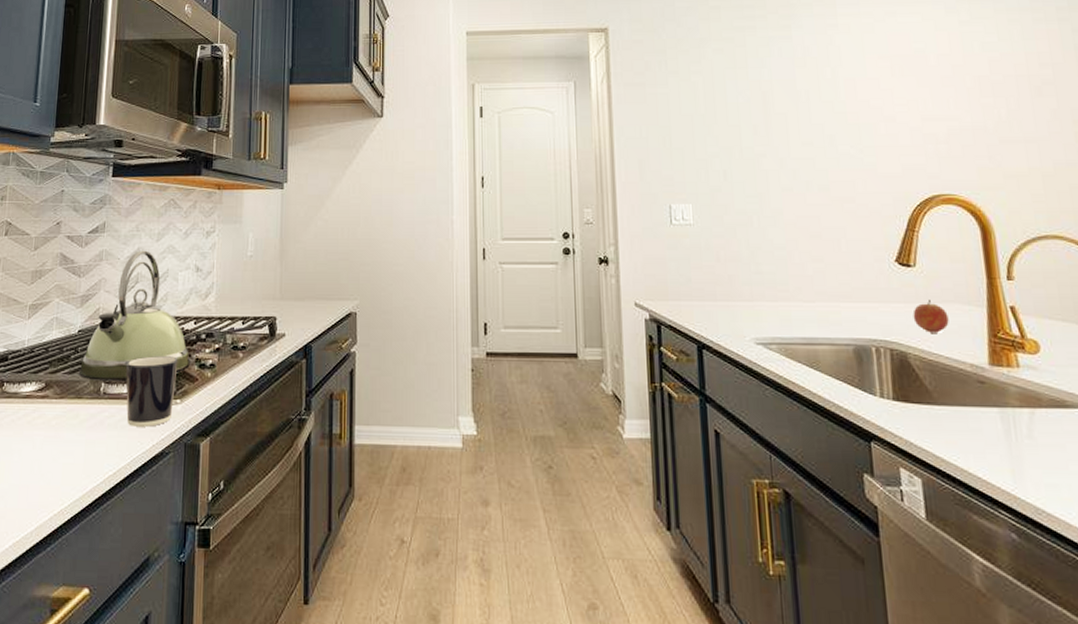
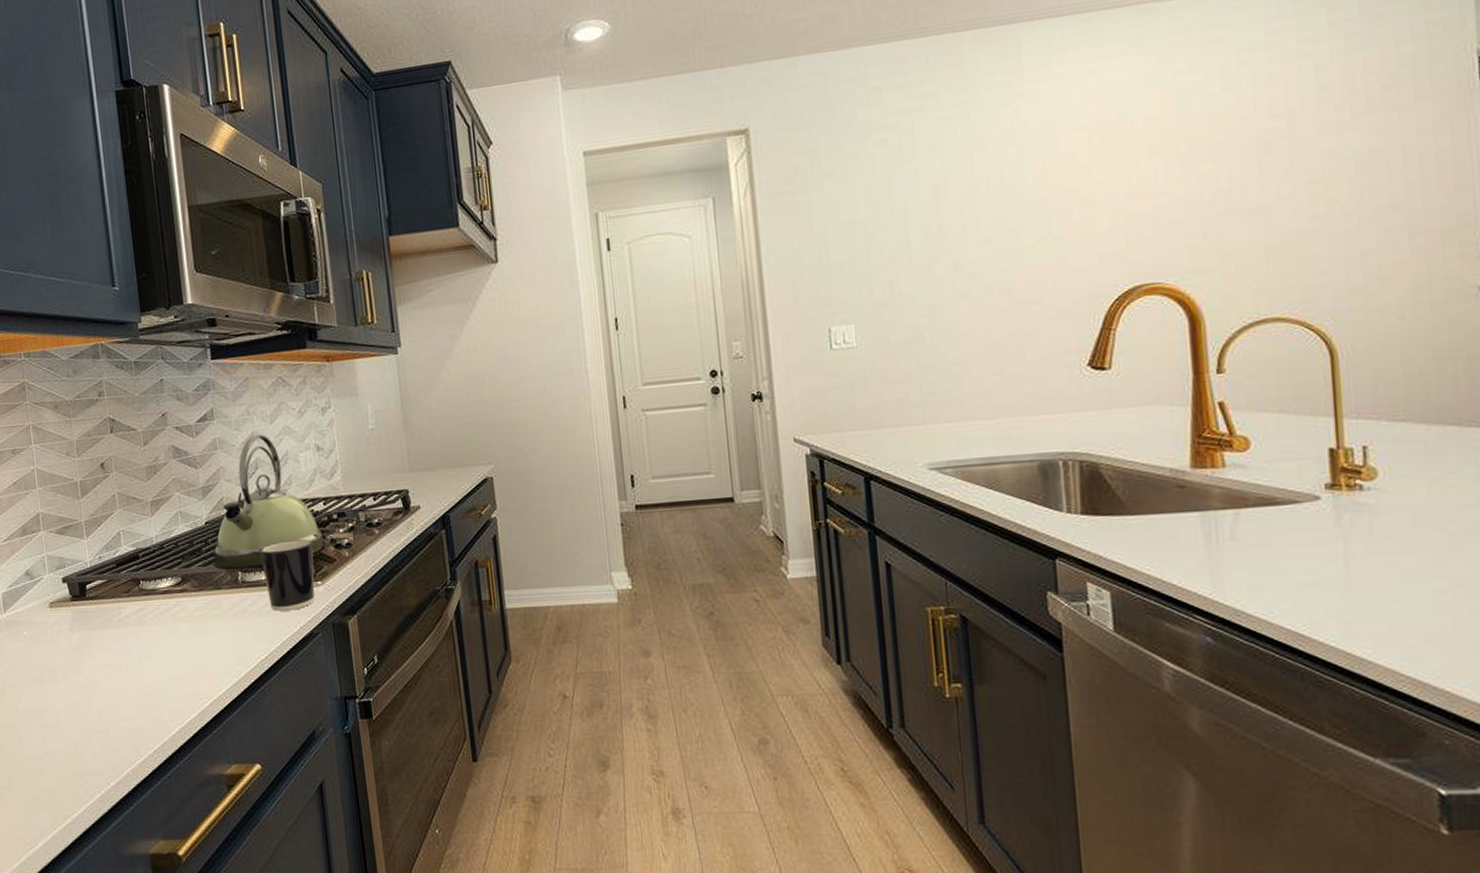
fruit: present [912,300,949,333] -> none [1106,404,1147,440]

